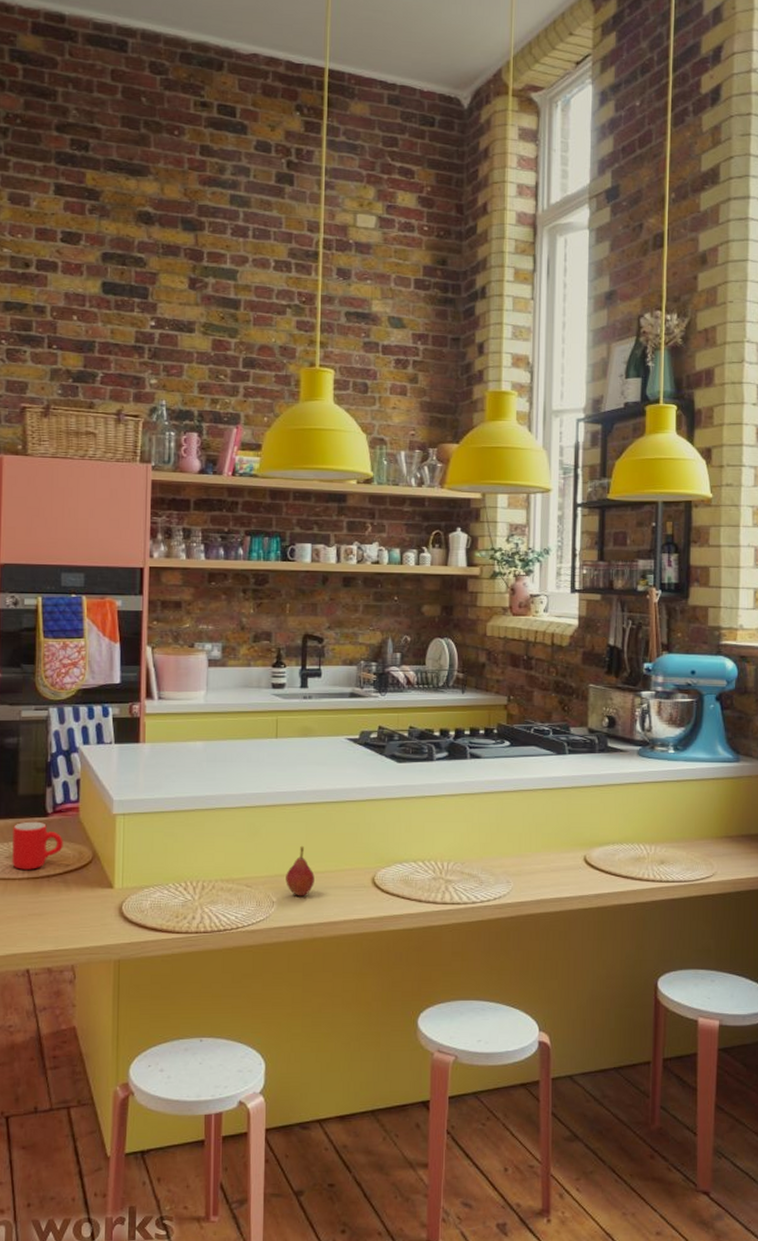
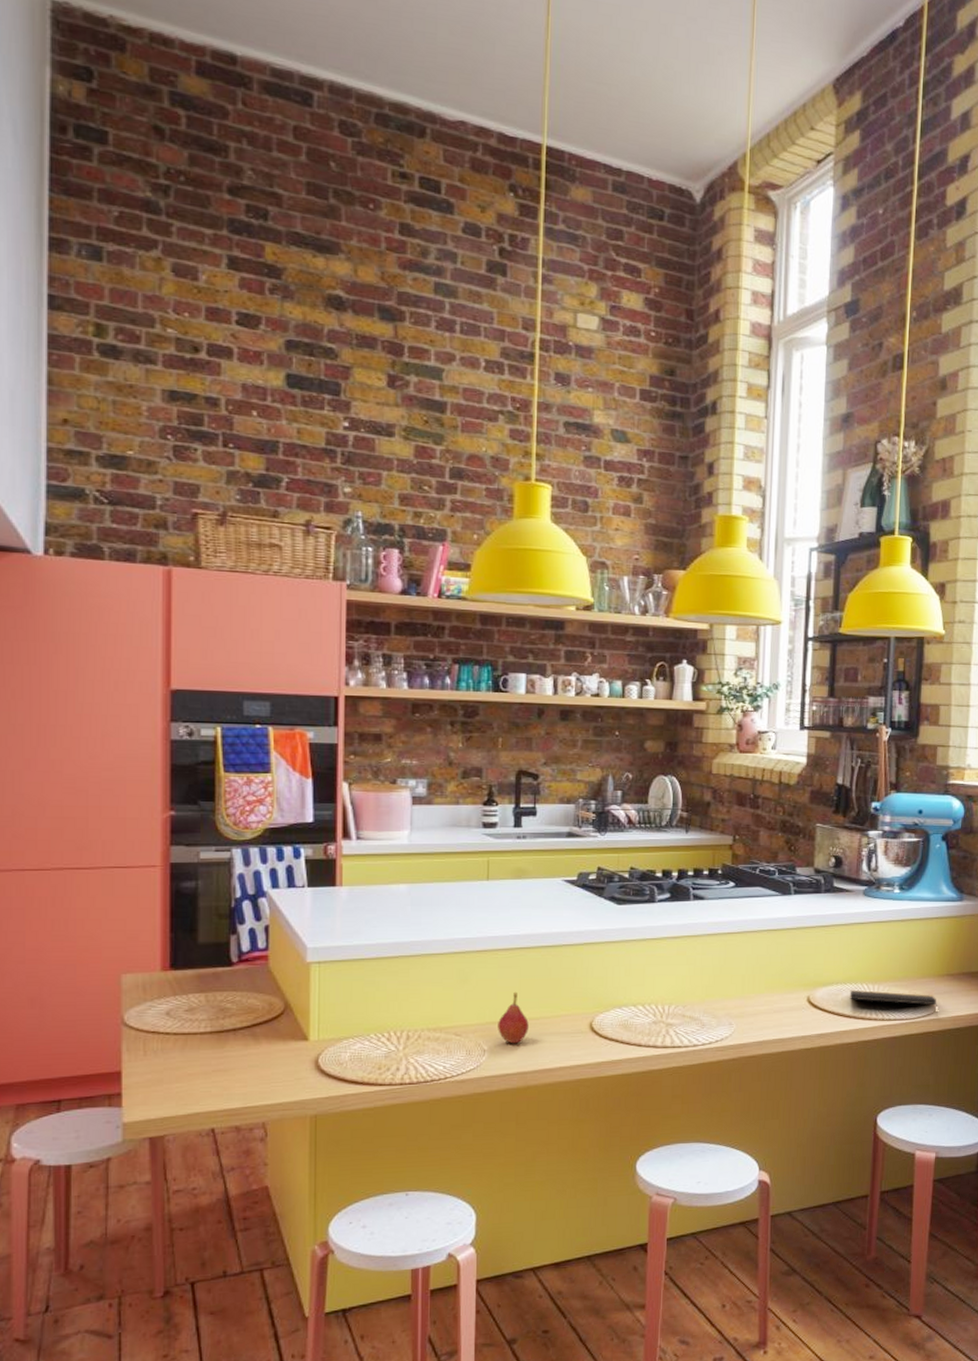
mug: present [12,821,63,870] -> none [192,971,251,1023]
notepad: none [626,850,717,879] -> present [849,989,938,1016]

